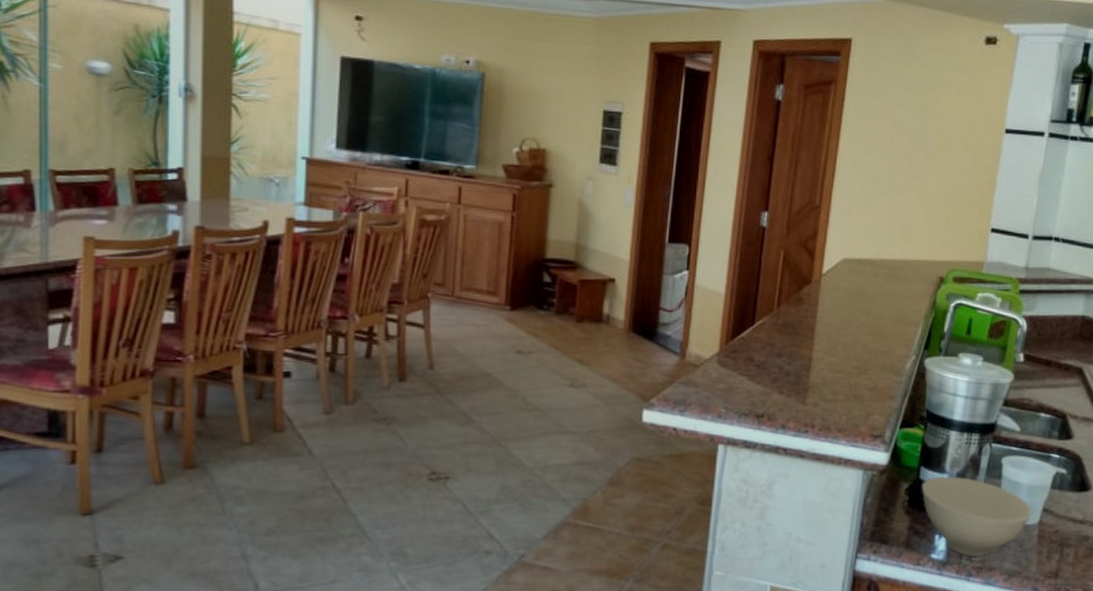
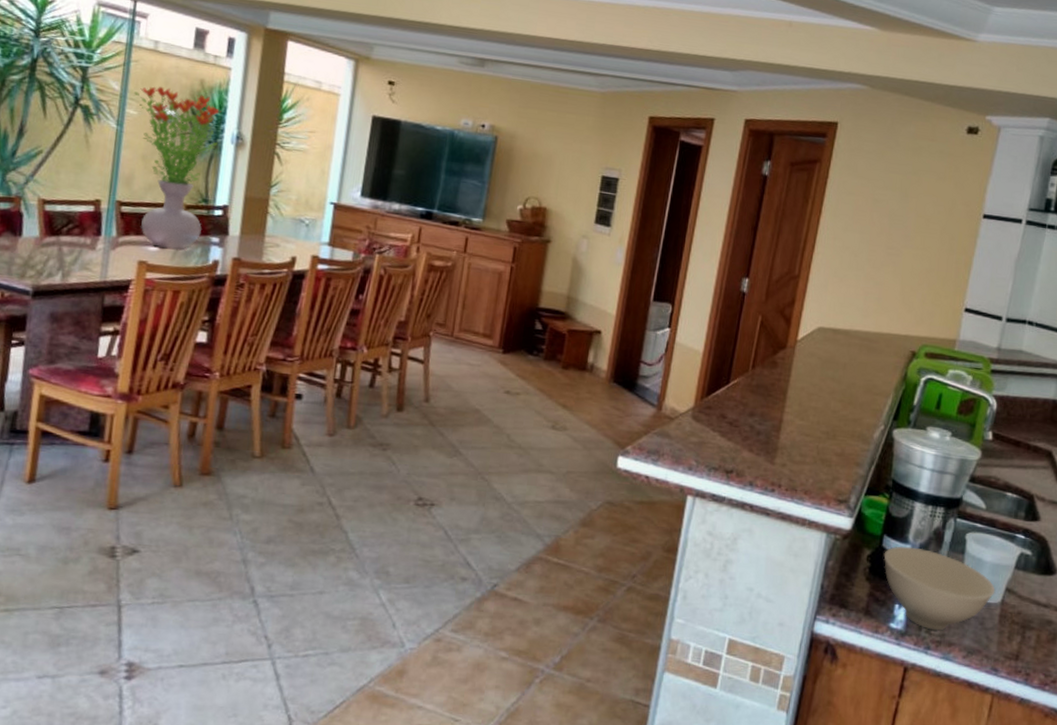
flower arrangement: none [56,35,163,221] -> present [134,86,221,249]

